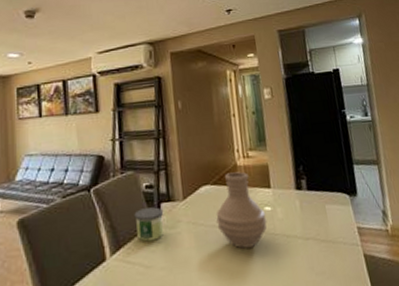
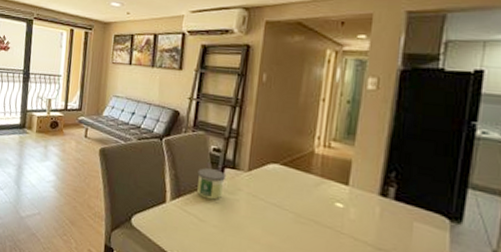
vase: present [216,171,267,249] -> none [278,158,336,237]

